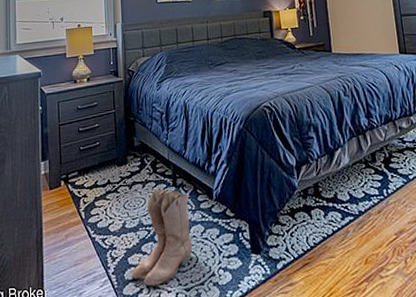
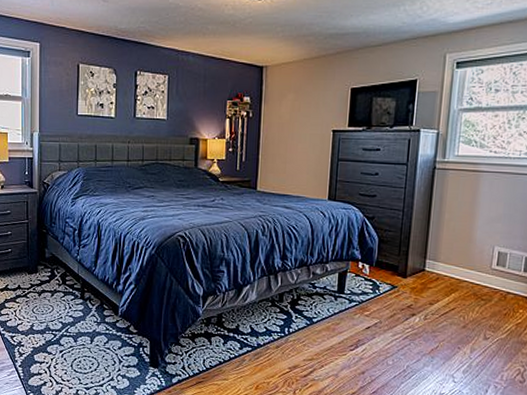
boots: present [130,188,193,287] -> none [36,299,95,382]

